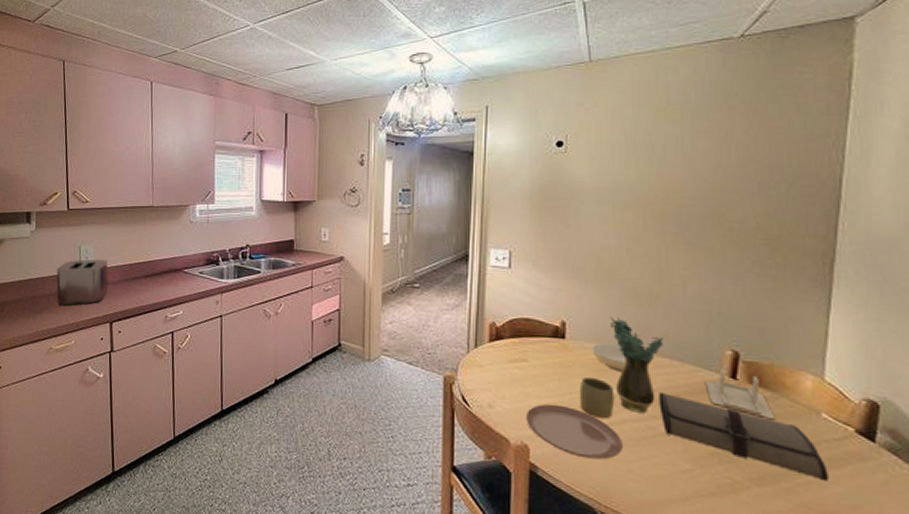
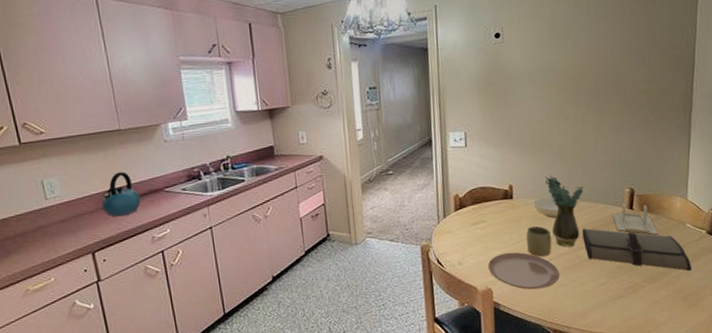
toaster: present [56,259,108,306] -> none [19,191,83,246]
kettle: none [126,247,160,291] -> present [101,171,141,217]

